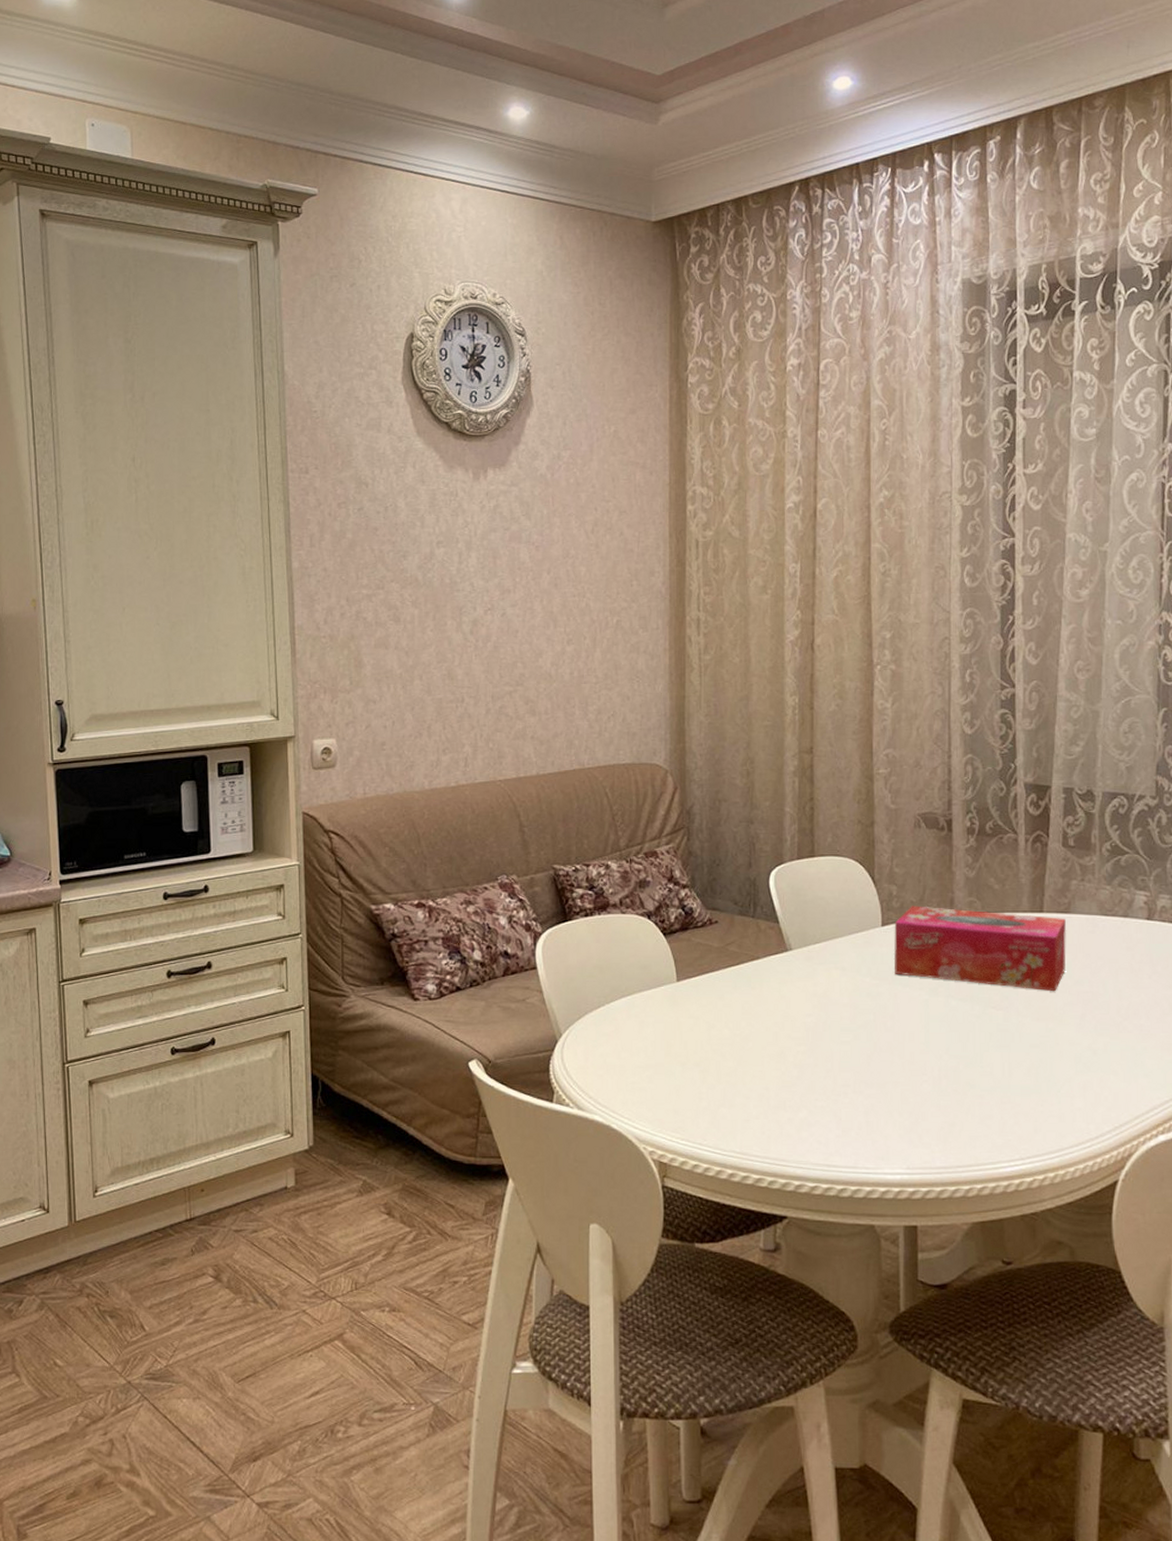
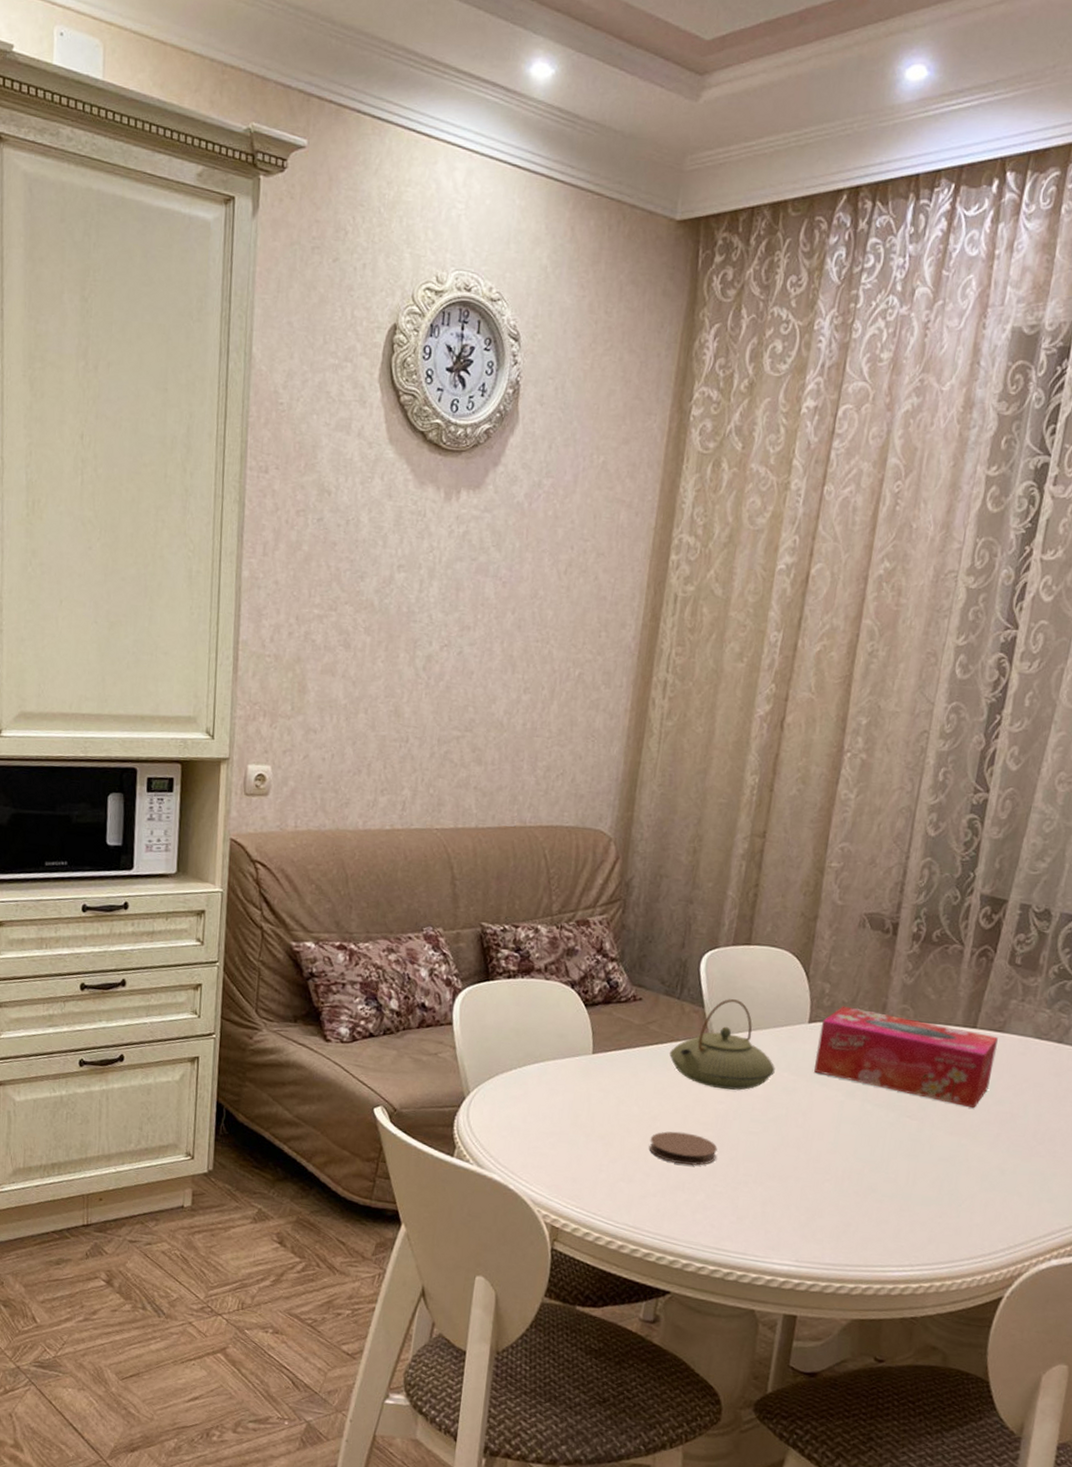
coaster: none [745,1050,812,1083] -> present [649,1131,717,1166]
teapot: none [752,912,857,1002] -> present [670,999,775,1090]

